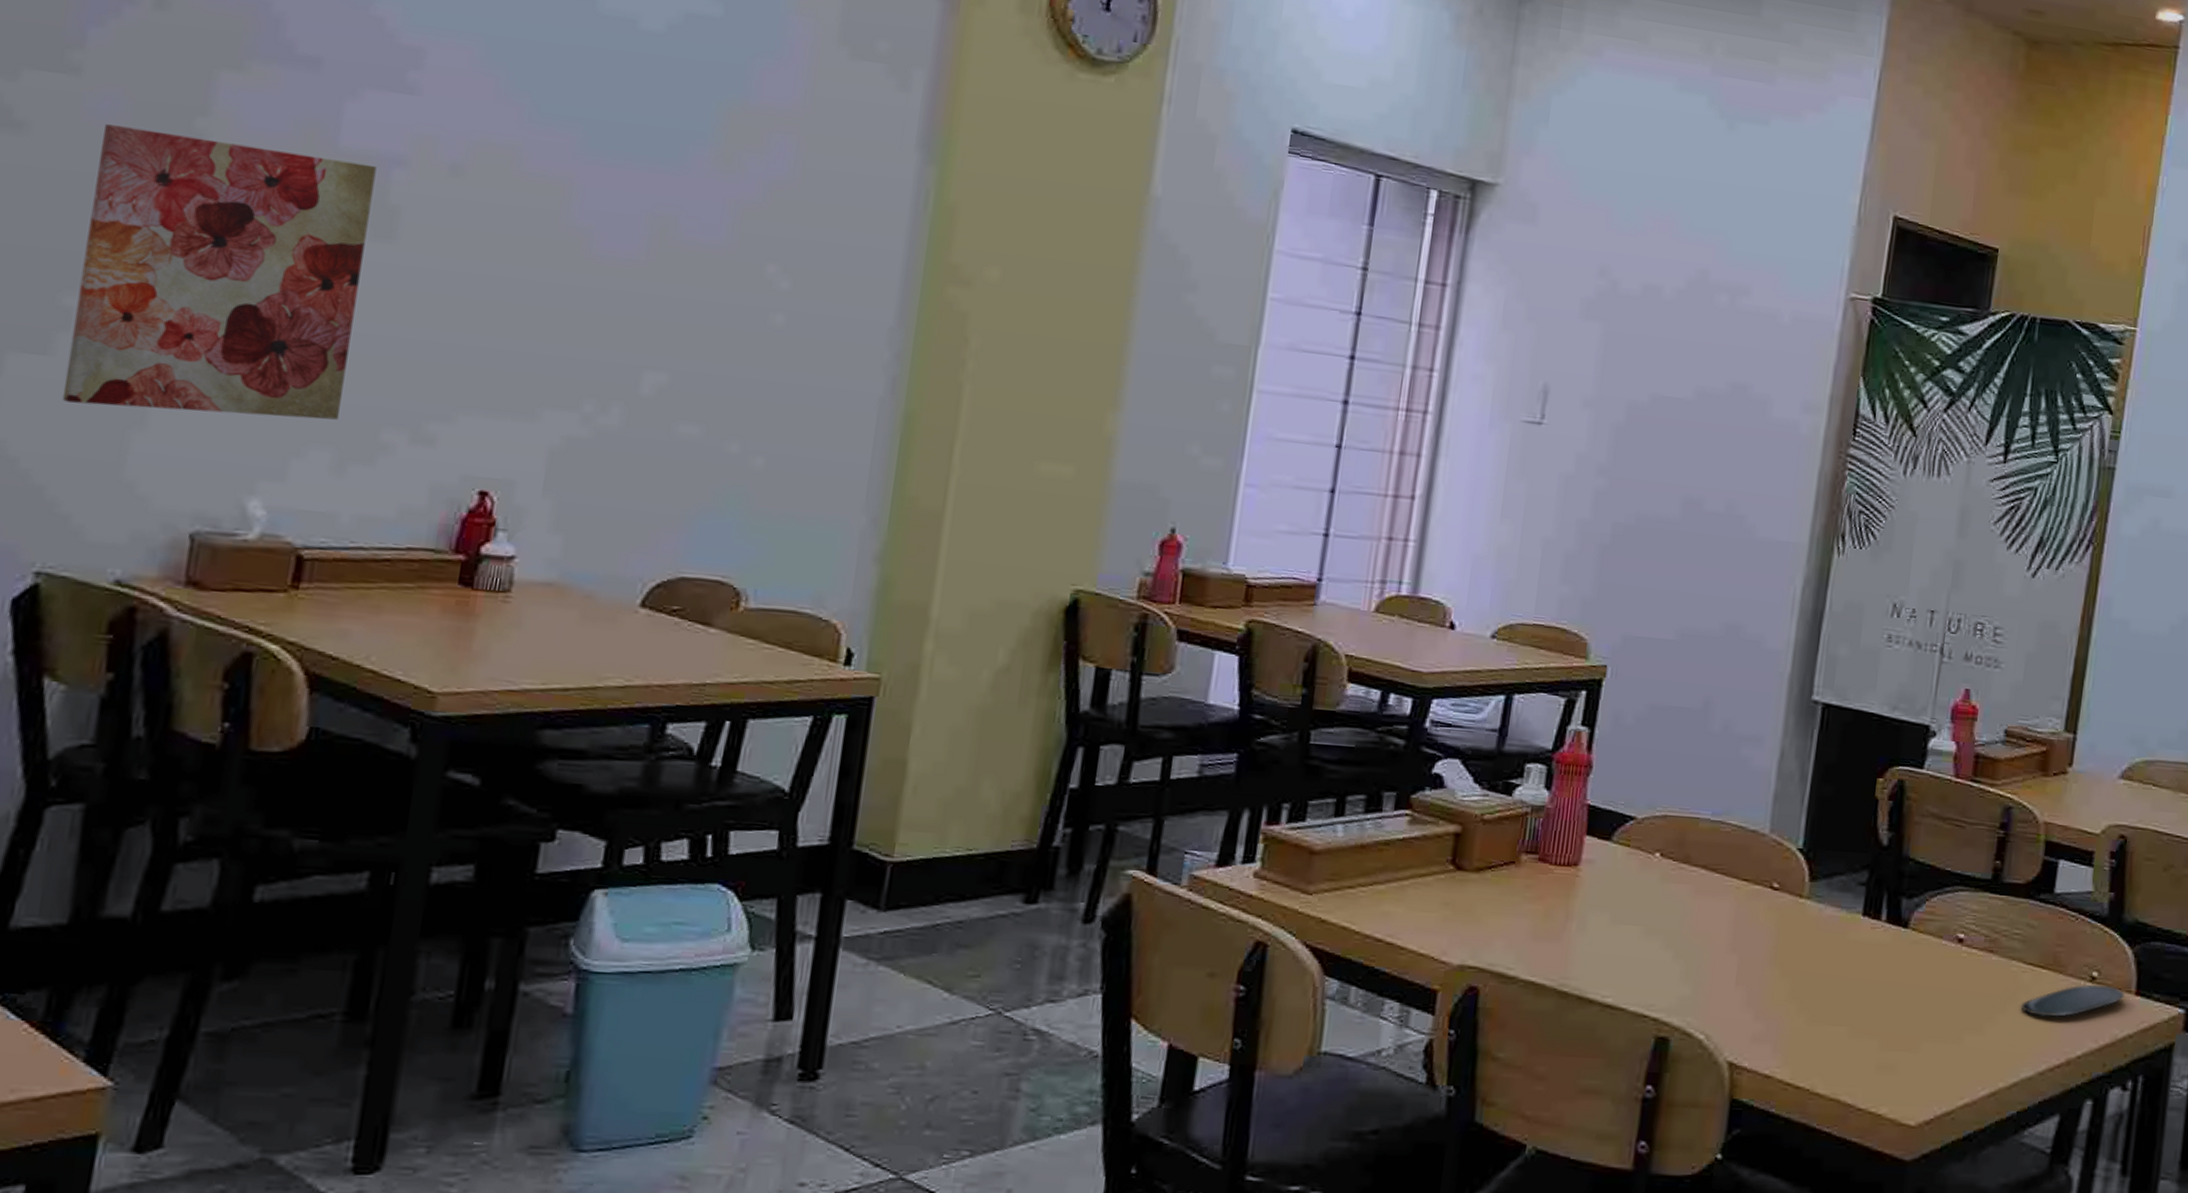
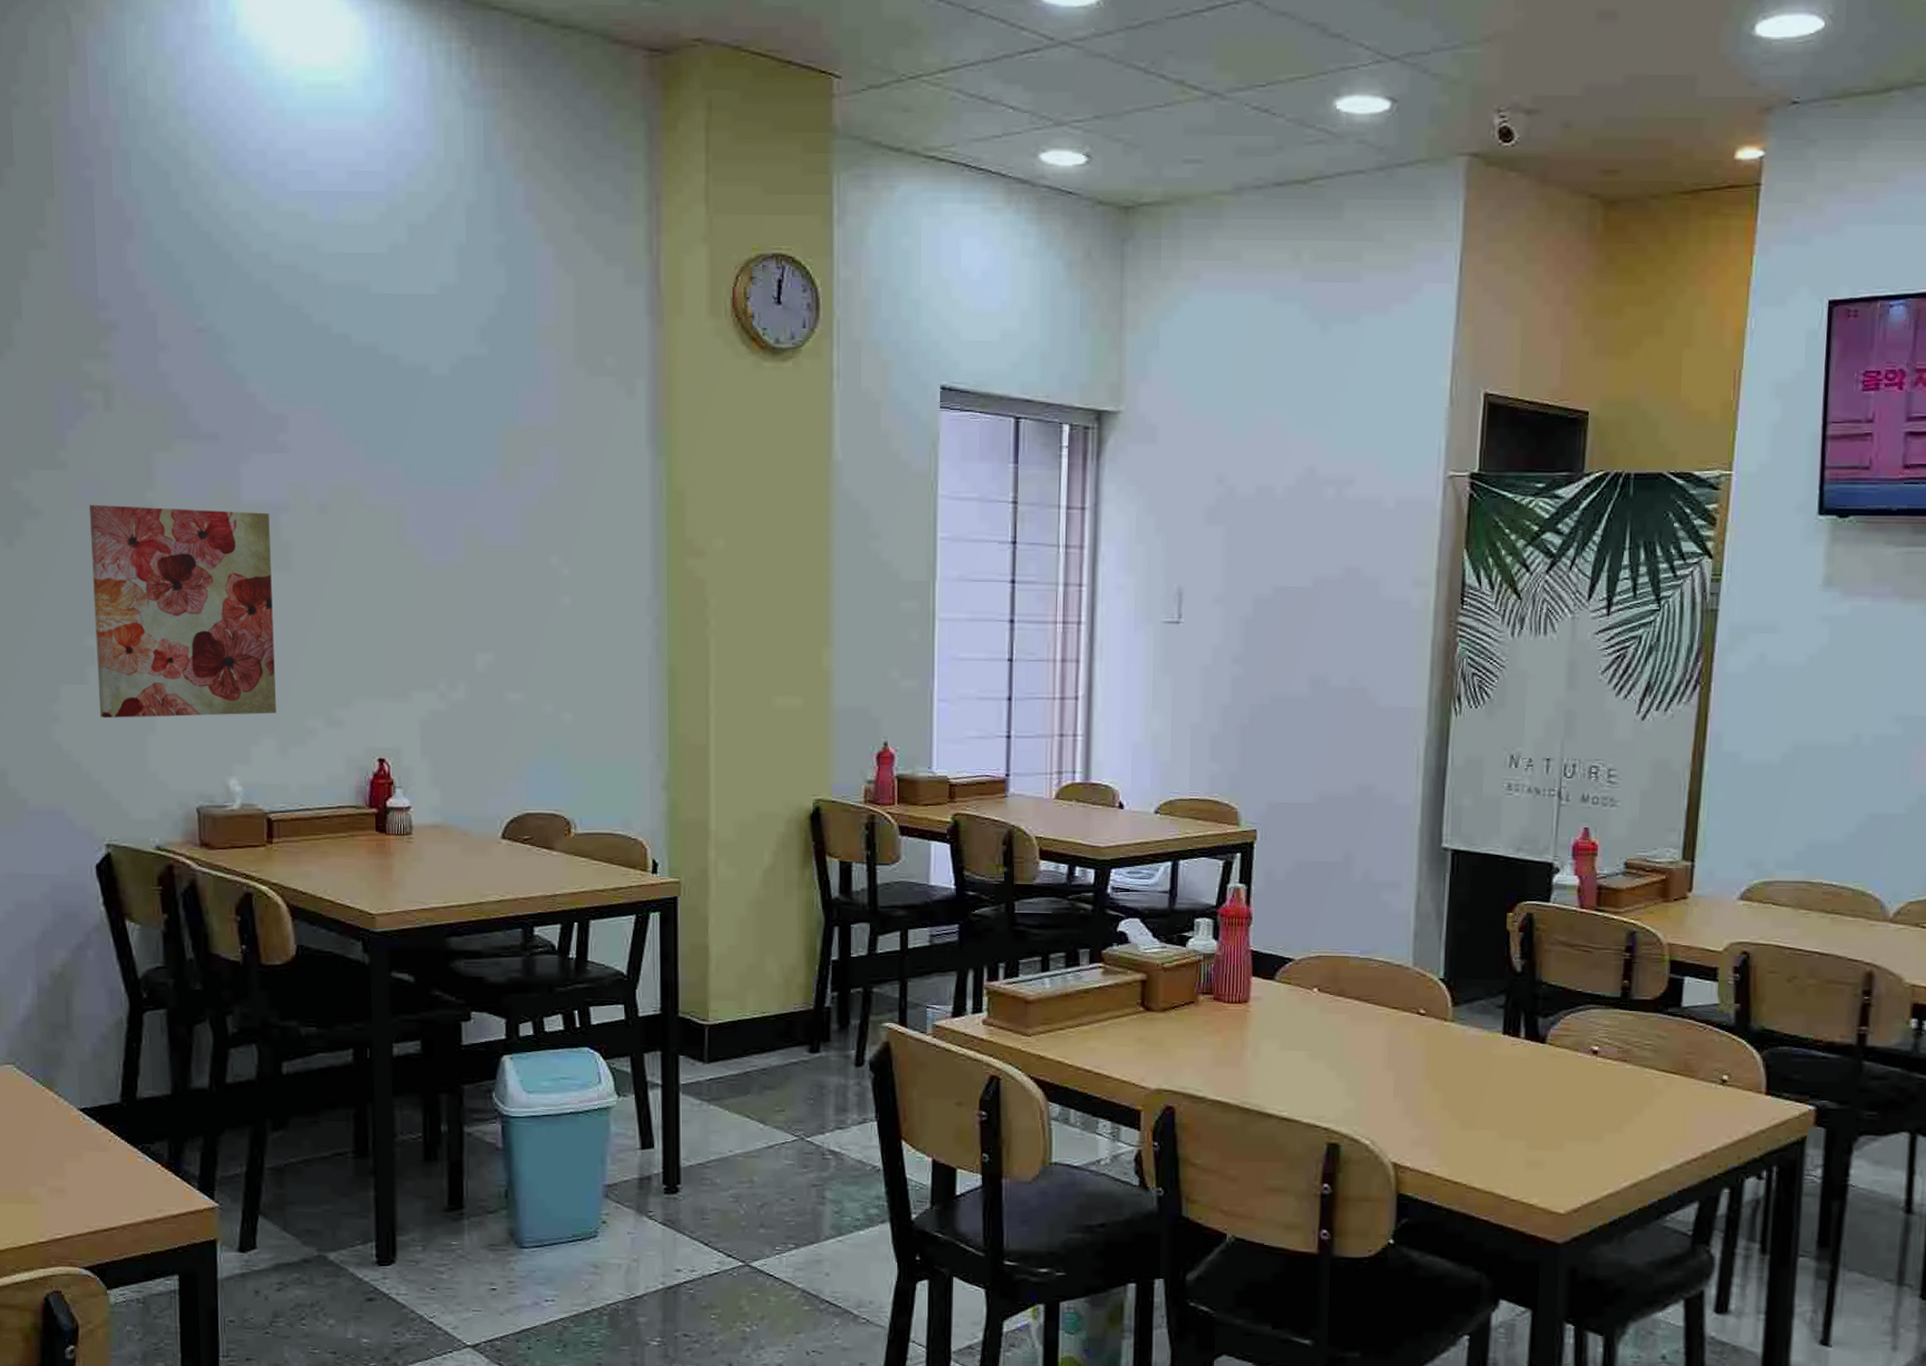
oval tray: present [2020,984,2126,1017] -> none [1656,1086,1756,1116]

